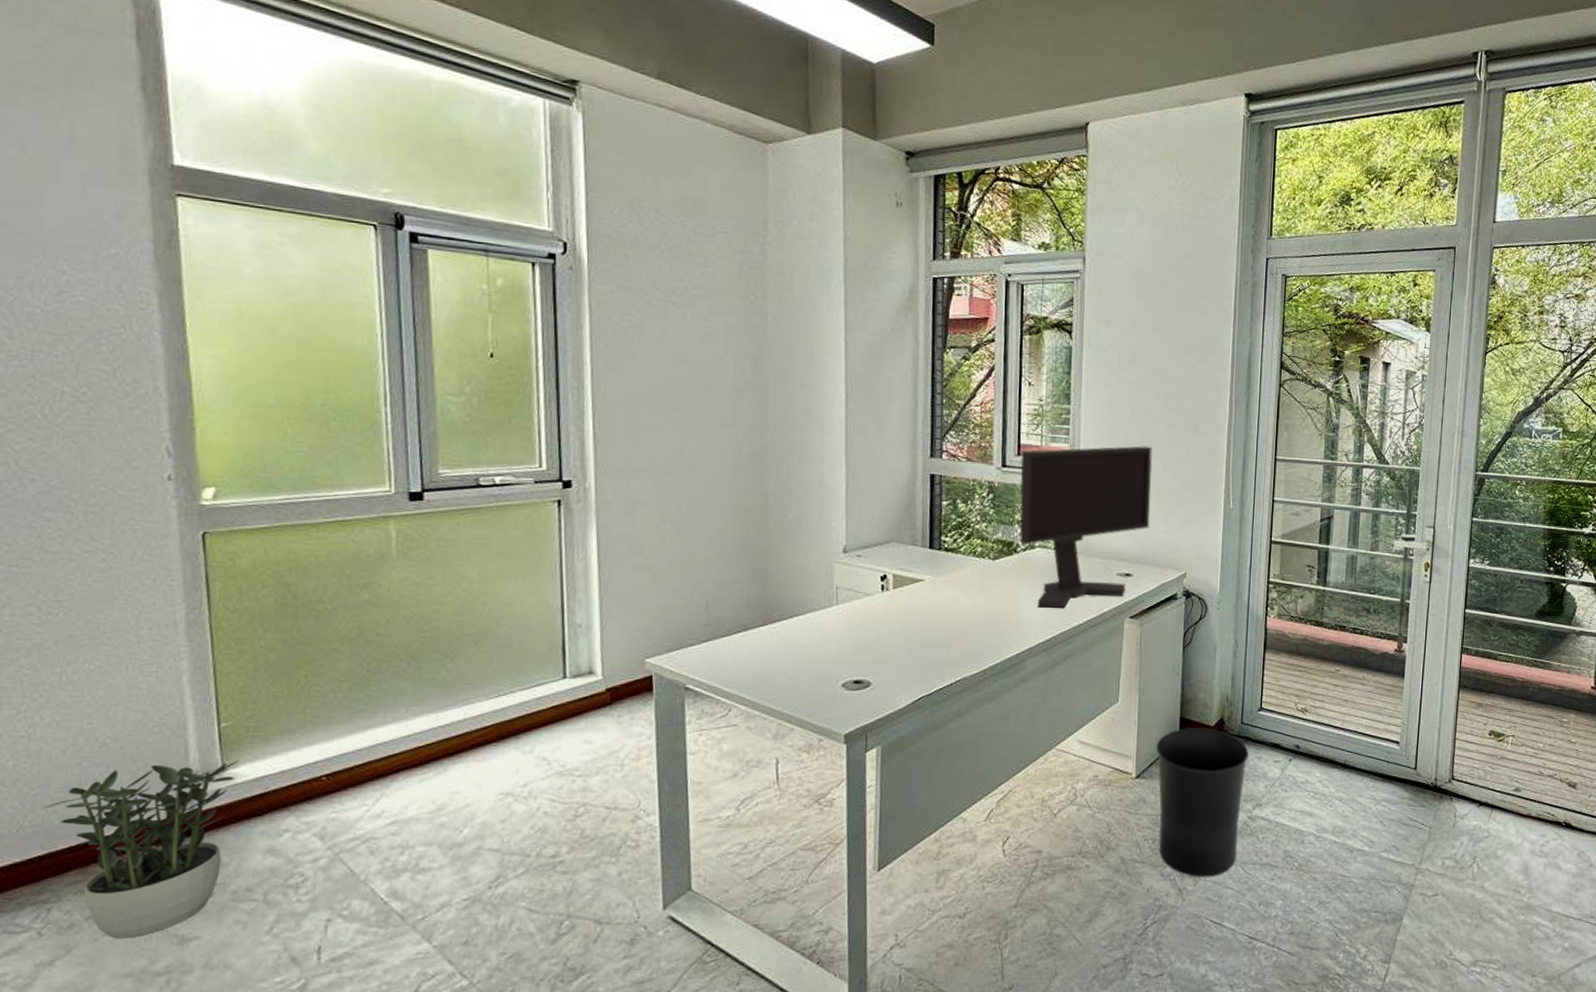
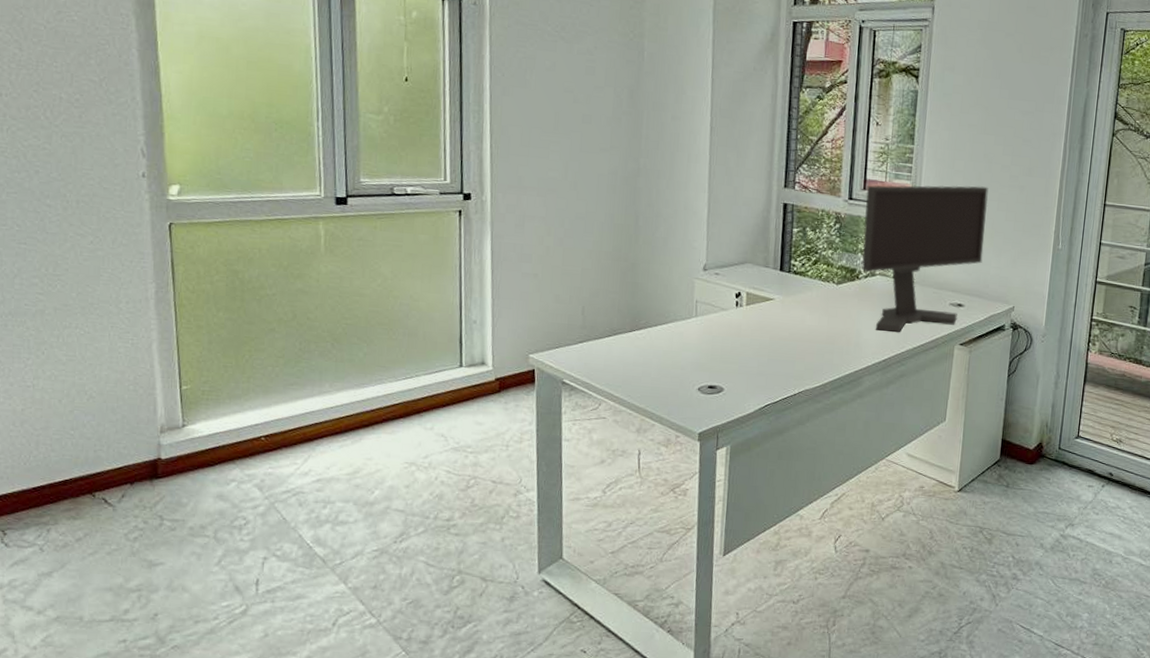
potted plant: present [41,760,240,939] -> none [43,417,197,559]
waste bin: present [1155,728,1250,877] -> none [976,449,1065,586]

